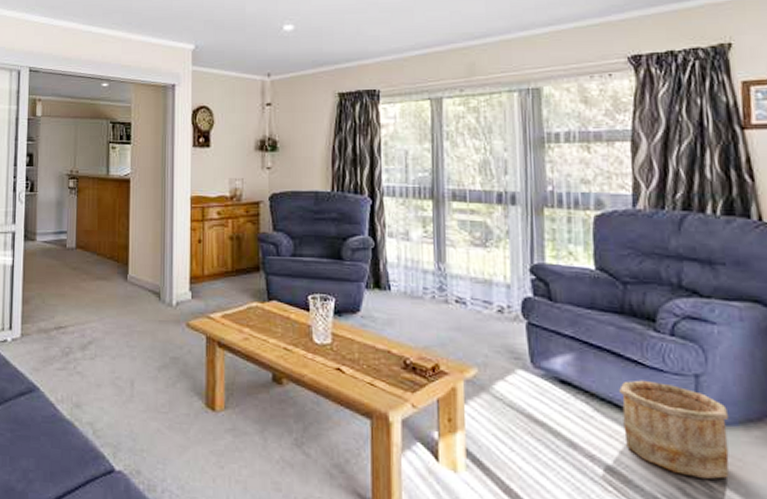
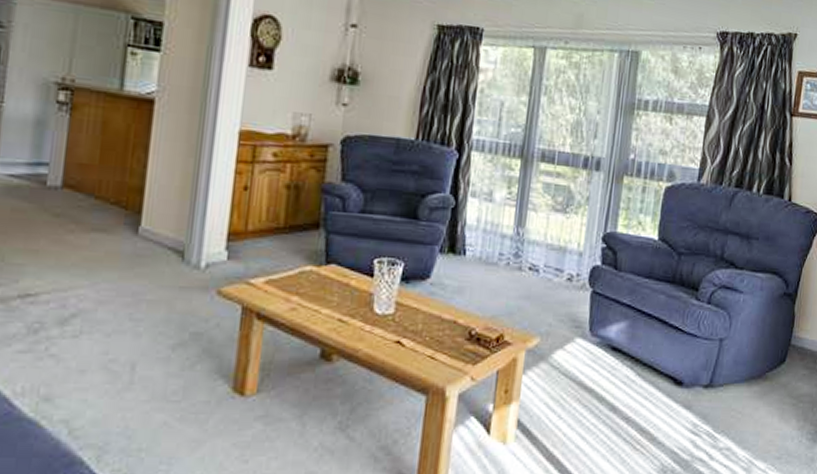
wooden bucket: present [619,380,730,479] -> none [657,345,739,431]

